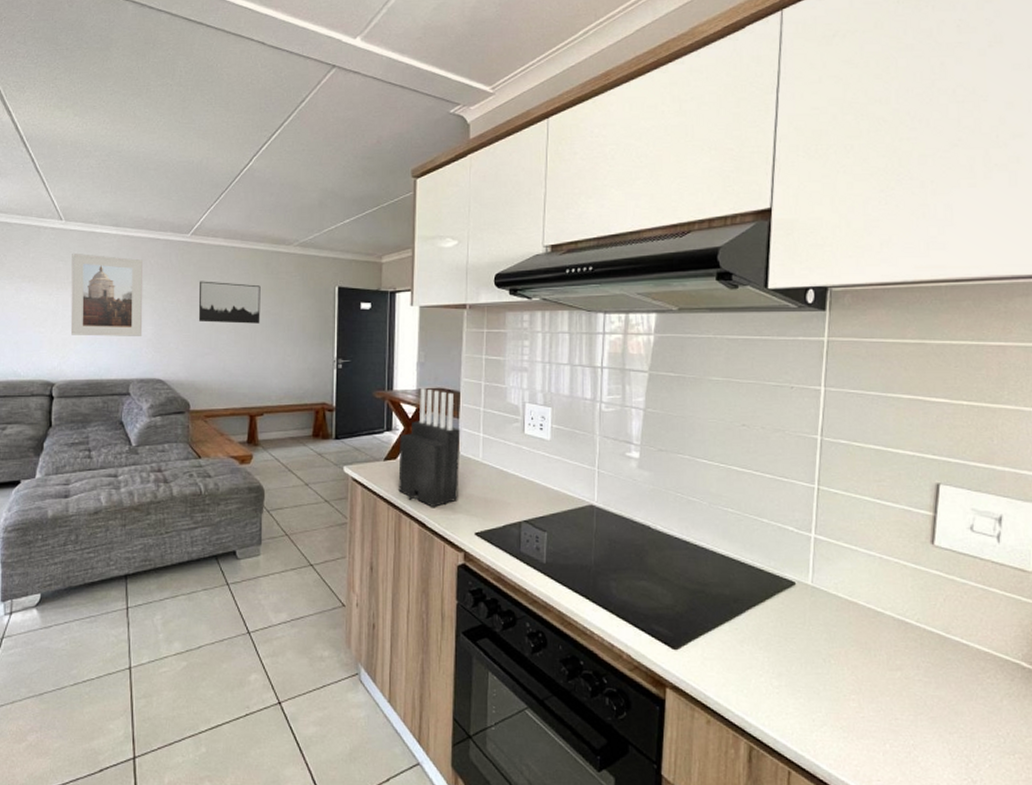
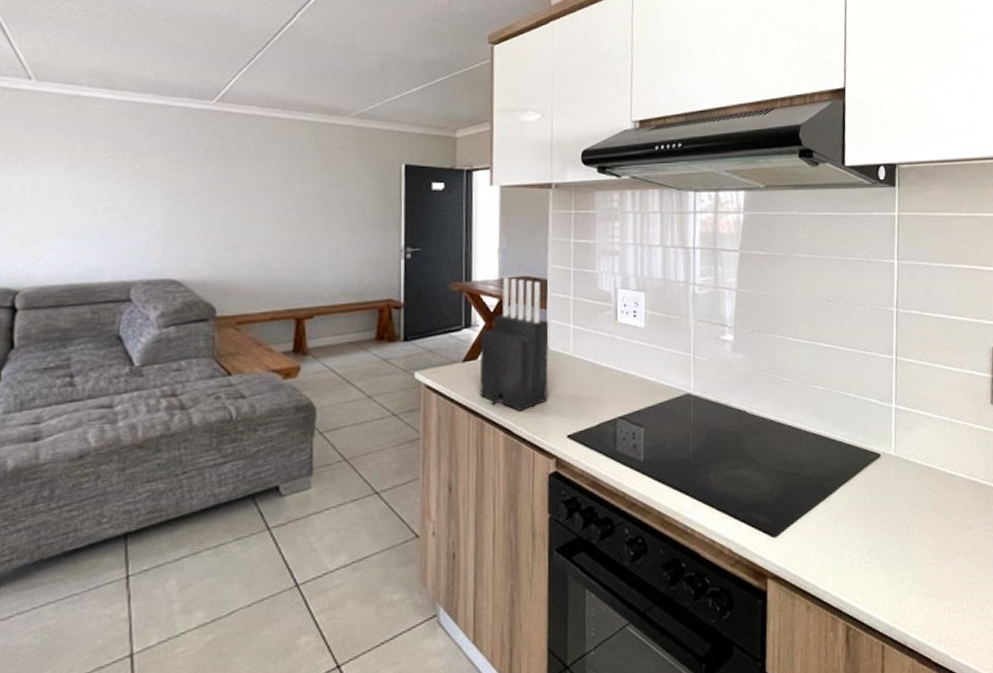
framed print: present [70,252,144,336] -> none [43,121,151,228]
wall art: present [198,281,261,324] -> none [226,157,309,209]

